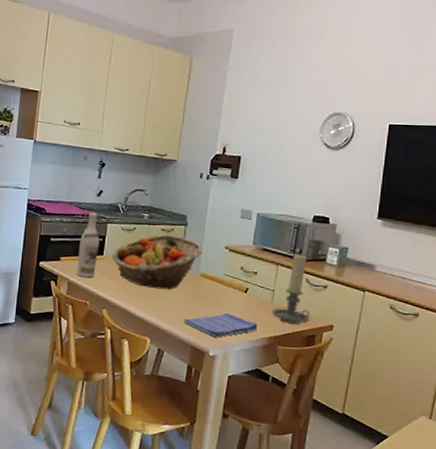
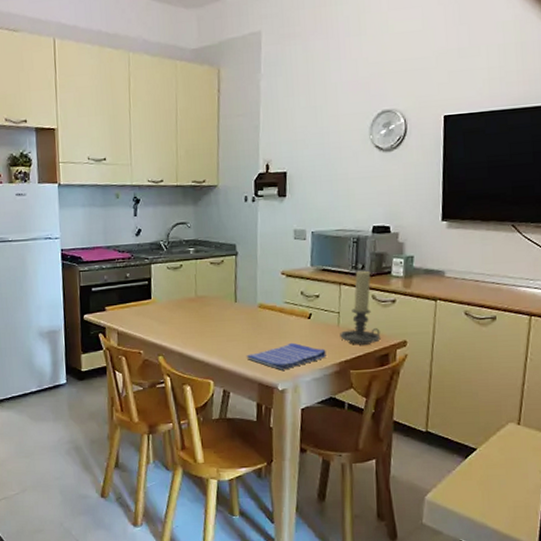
wine bottle: present [77,212,100,278] -> none [124,254,146,326]
fruit basket: present [111,234,204,290] -> none [160,267,259,327]

